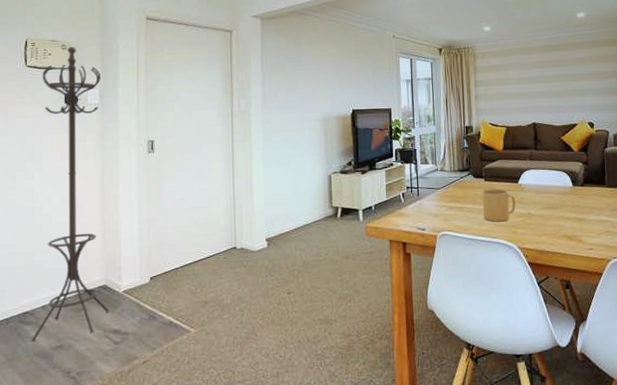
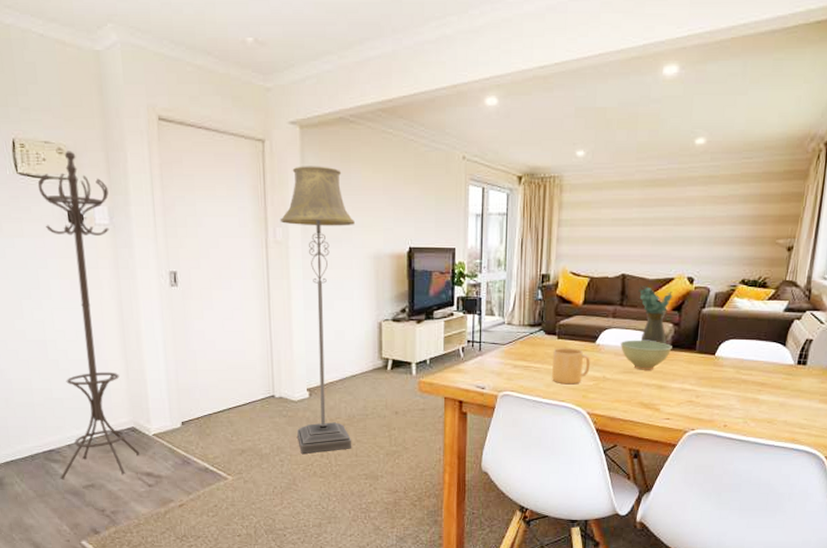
floor lamp: none [243,48,307,302] -> present [280,166,355,454]
bowl: none [539,178,585,205] -> present [620,339,672,370]
vase: none [548,130,579,181] -> present [638,284,673,344]

